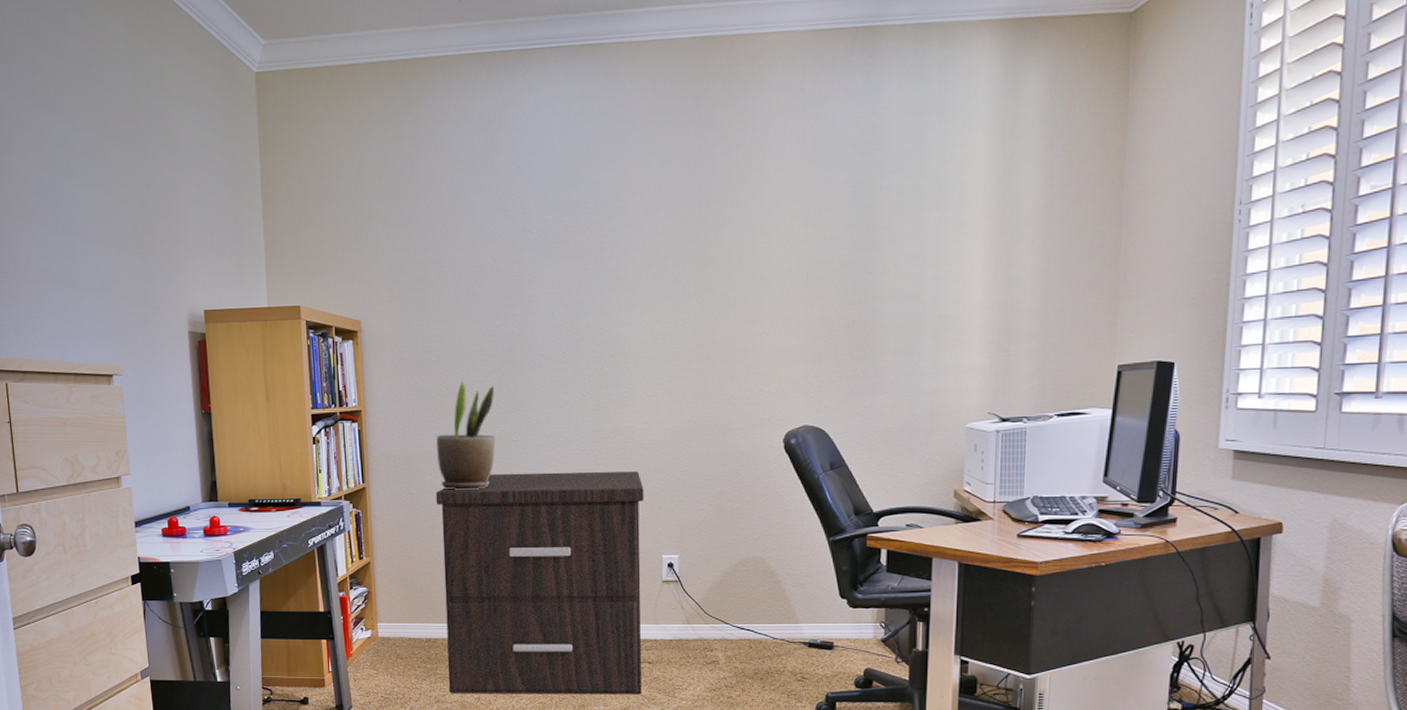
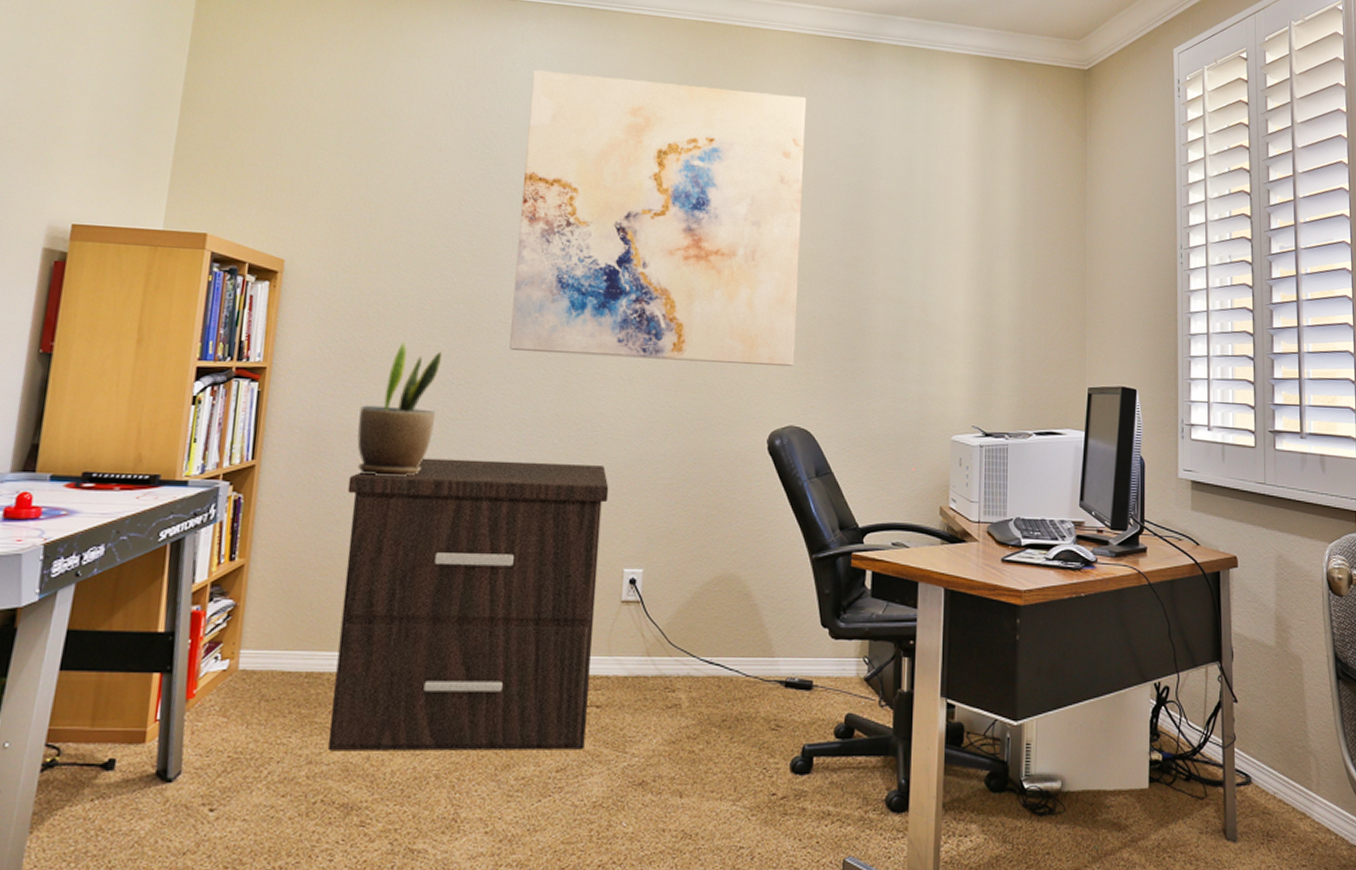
wall art: none [542,100,809,379] -> present [509,69,807,367]

